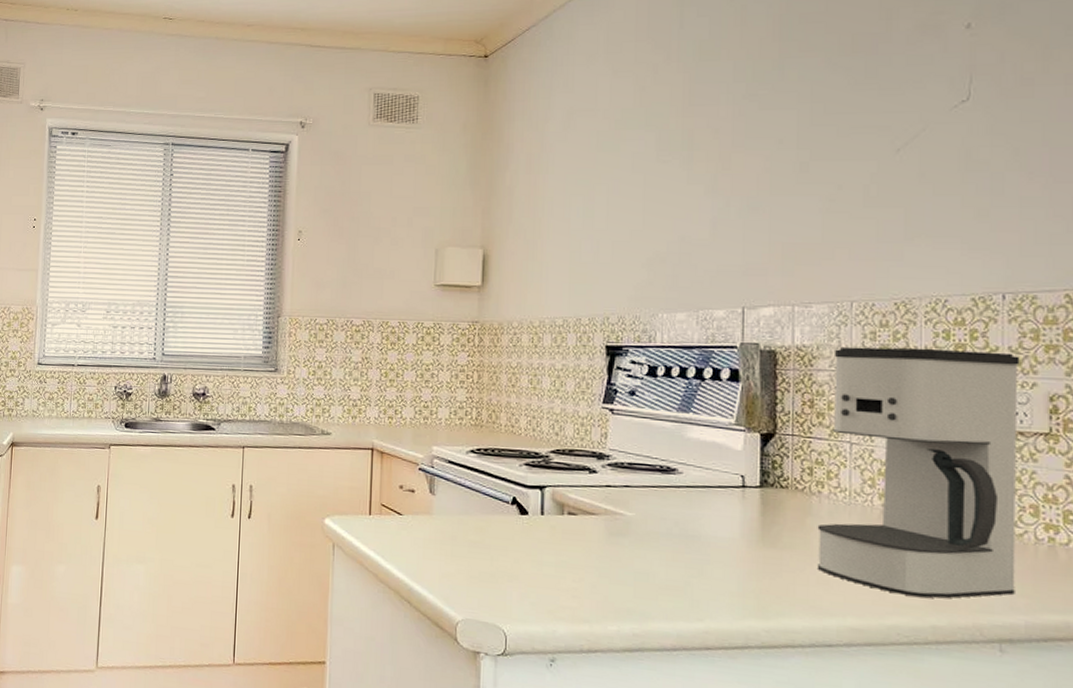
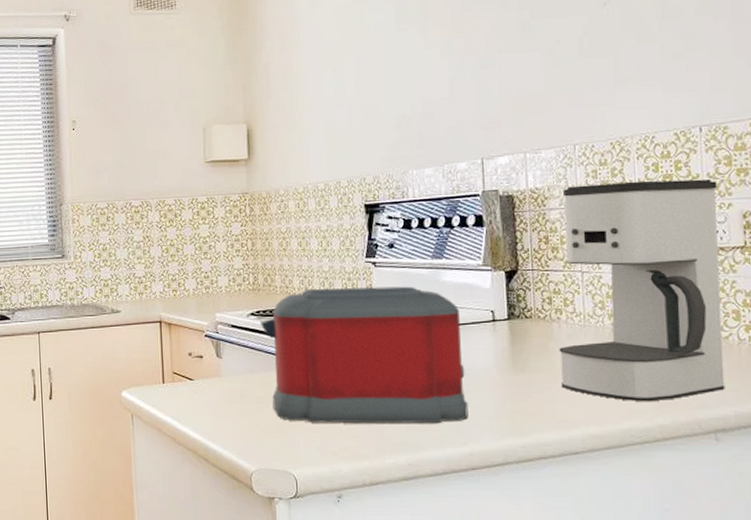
toaster: none [479,431,707,594] -> present [259,286,469,424]

